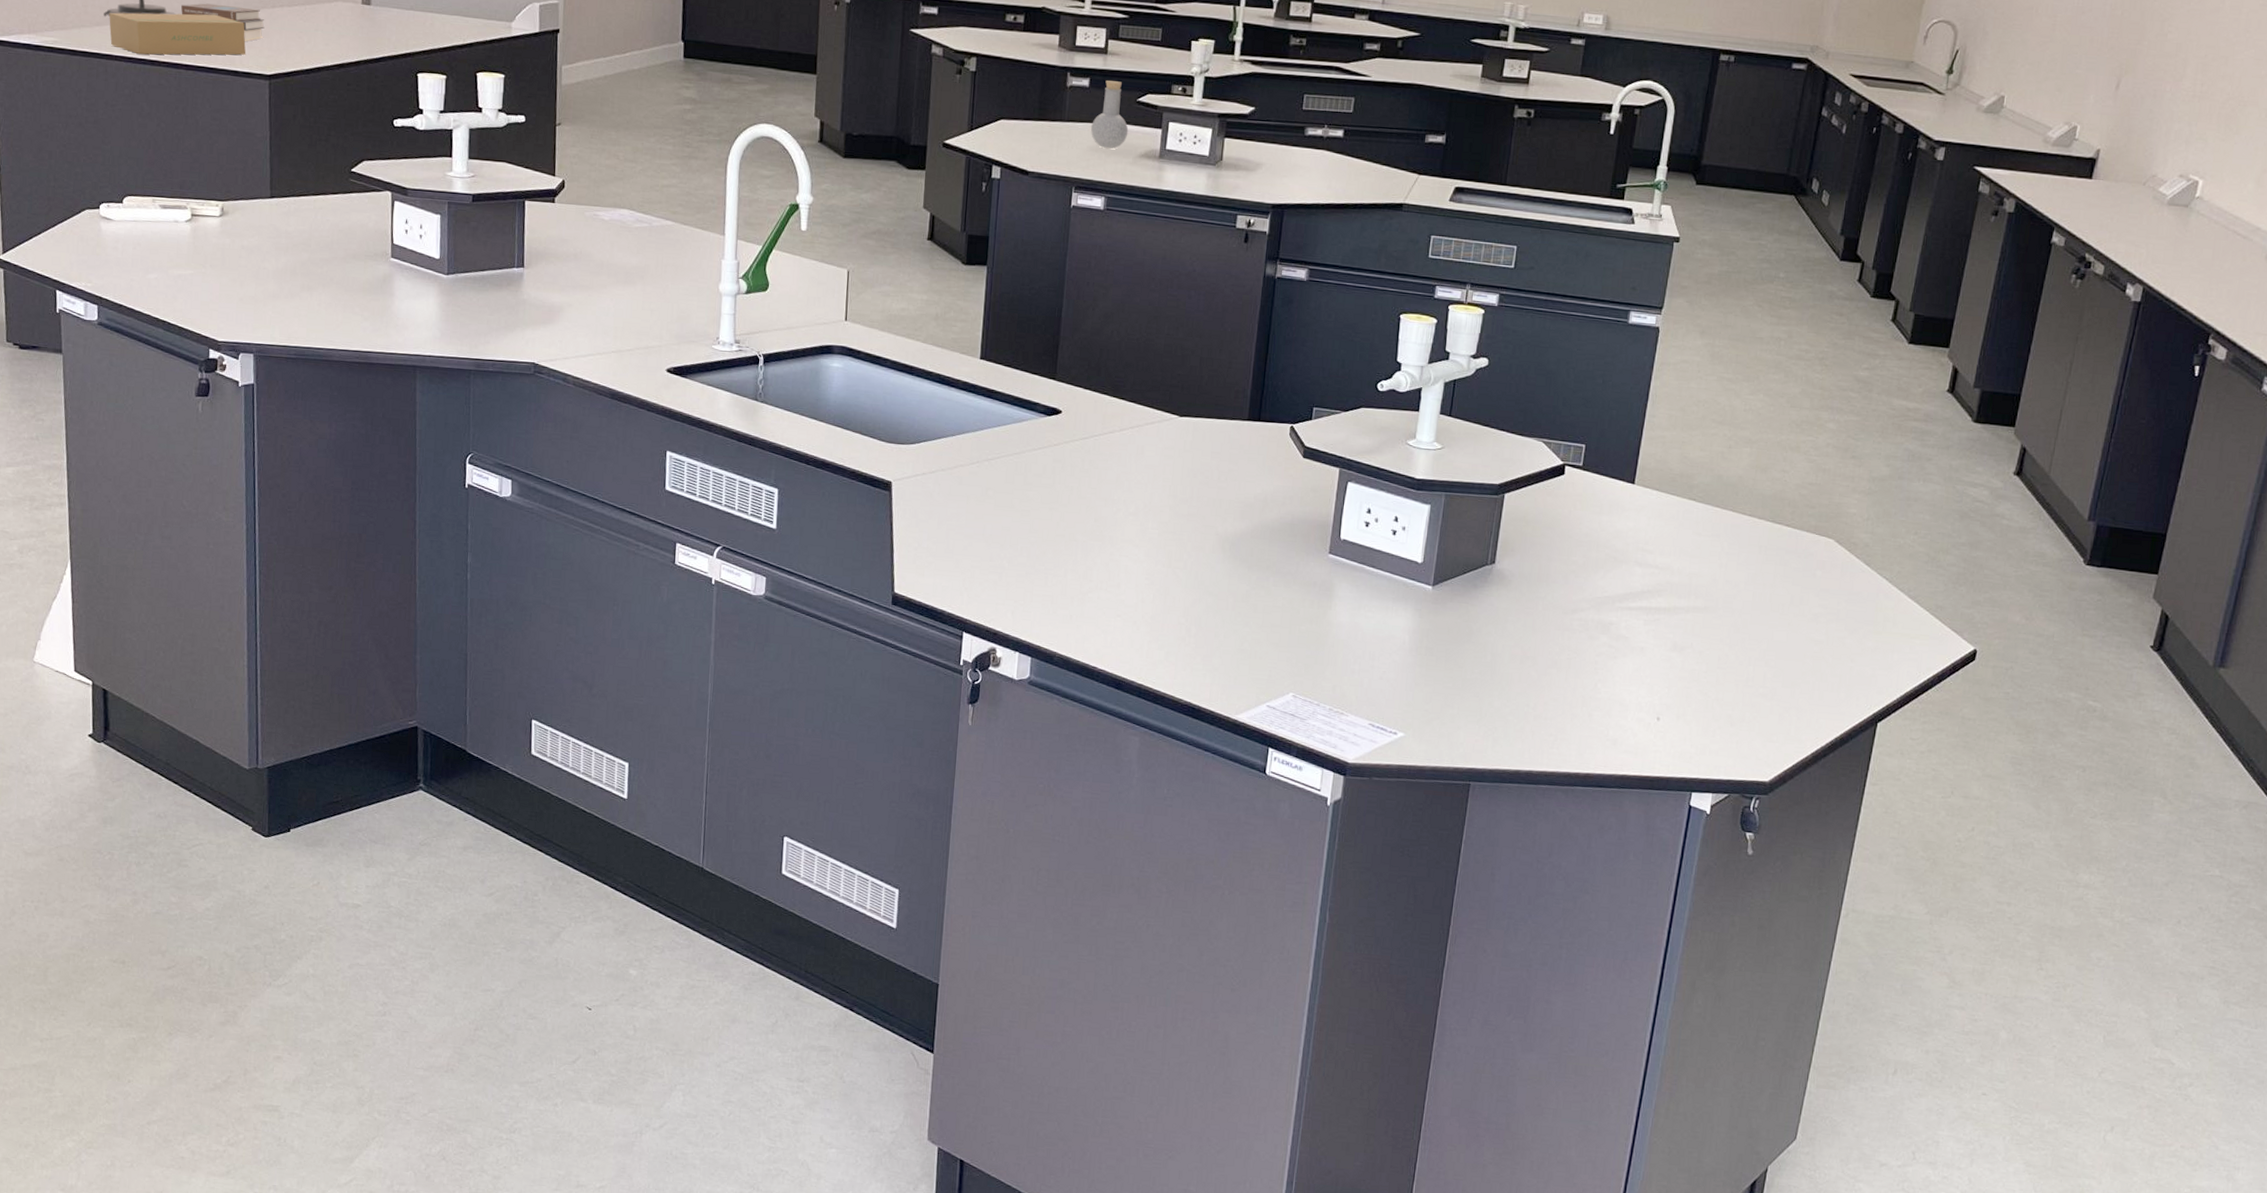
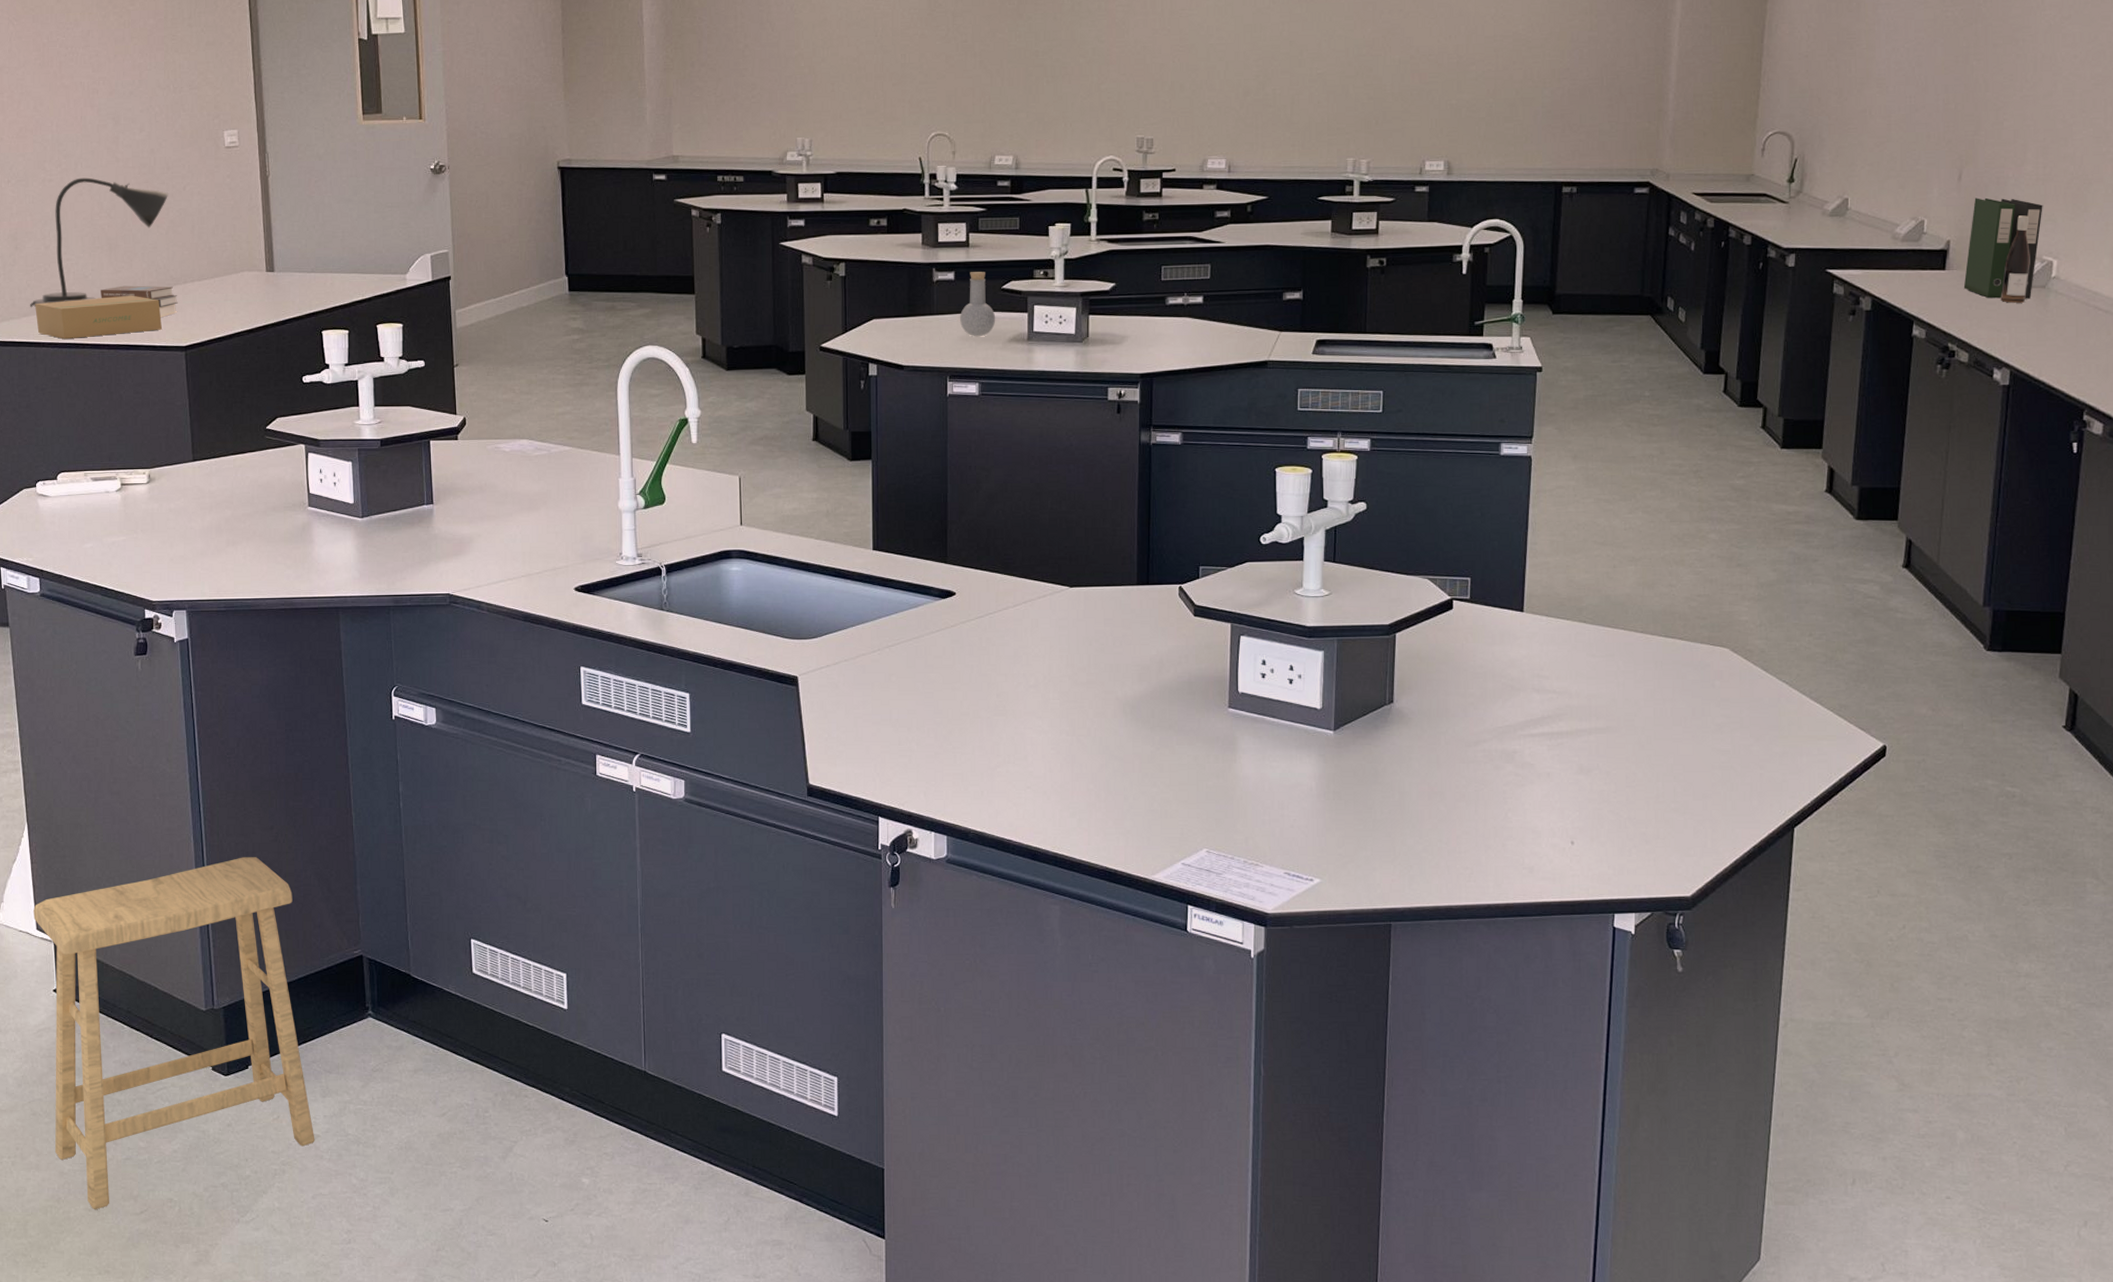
stool: none [72,615,356,962] -> present [33,857,315,1210]
binder: none [2107,108,2196,217] -> present [1963,197,2043,299]
bottle: none [2142,131,2182,220] -> present [2000,215,2030,303]

